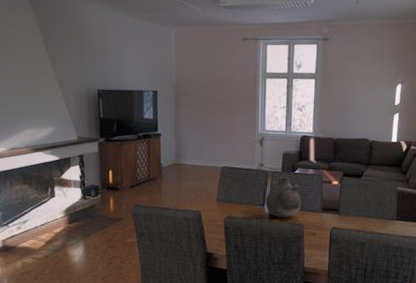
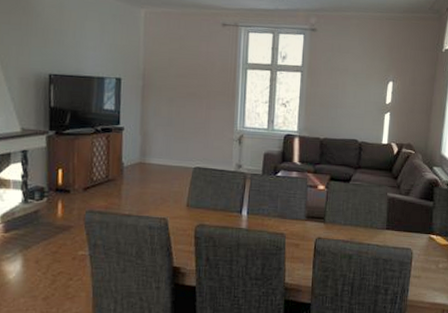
vase: present [265,177,302,217] -> none [242,180,284,226]

